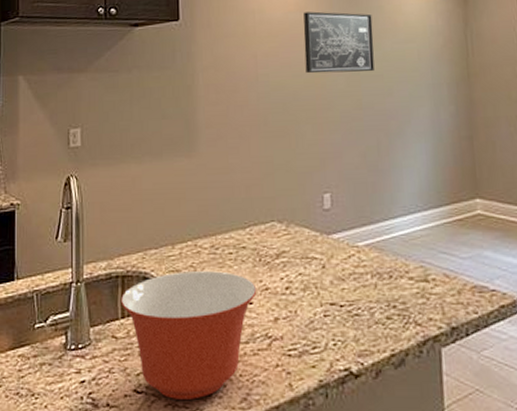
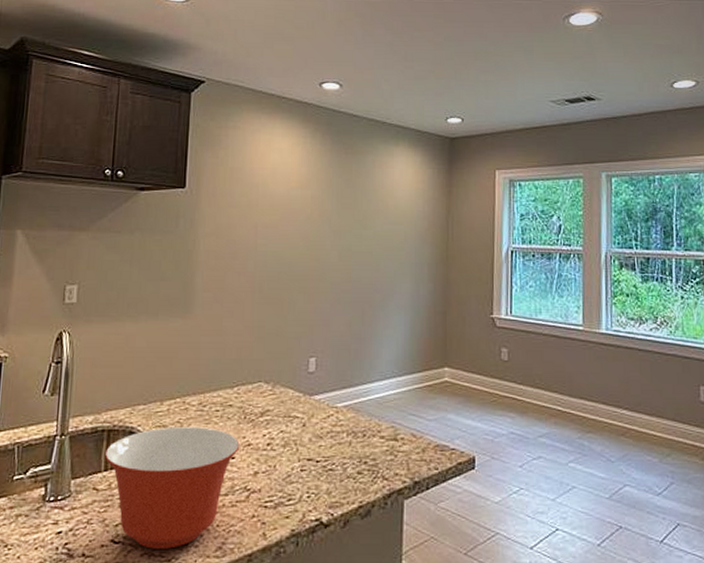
wall art: present [303,11,375,74] -> none [302,190,367,249]

